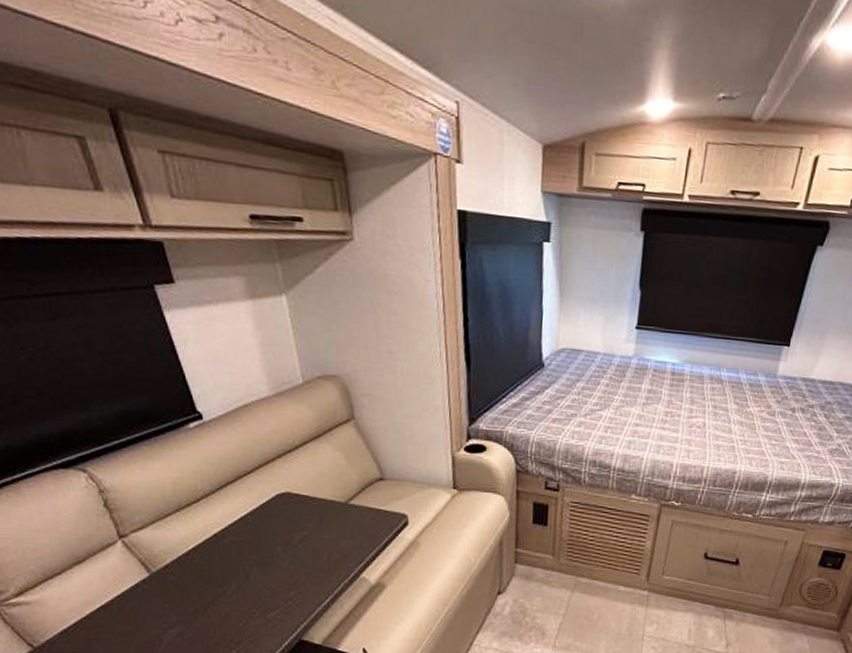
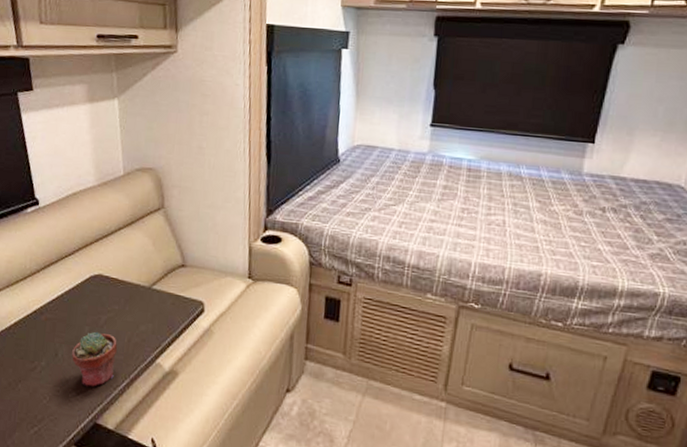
potted succulent: none [265,551,317,606] -> present [72,331,118,387]

